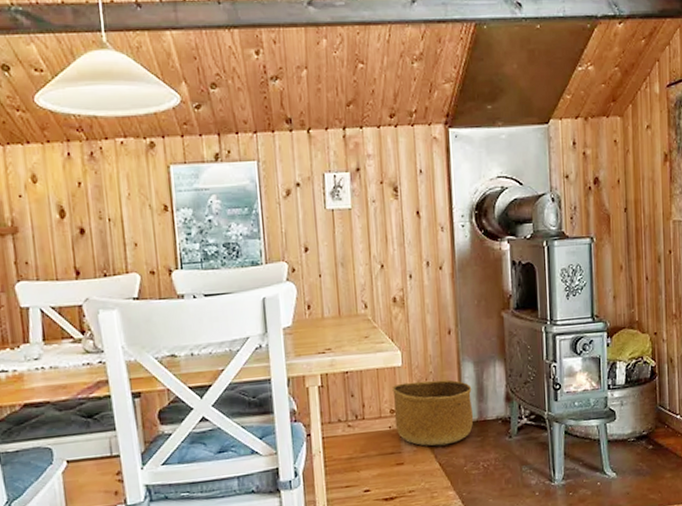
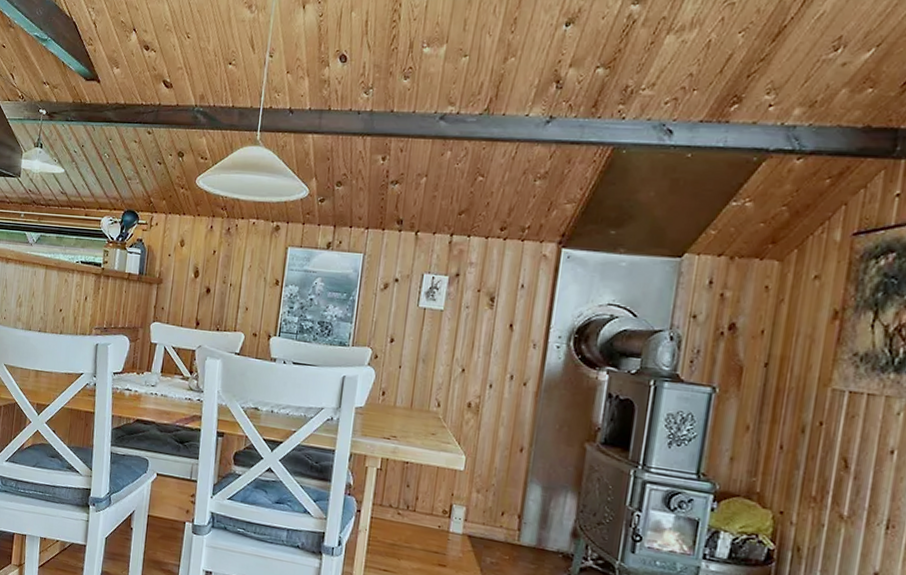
basket: present [392,380,474,447] -> none [445,487,535,563]

